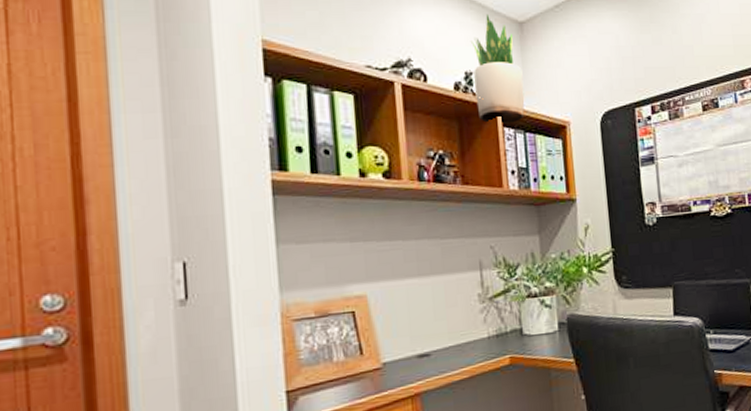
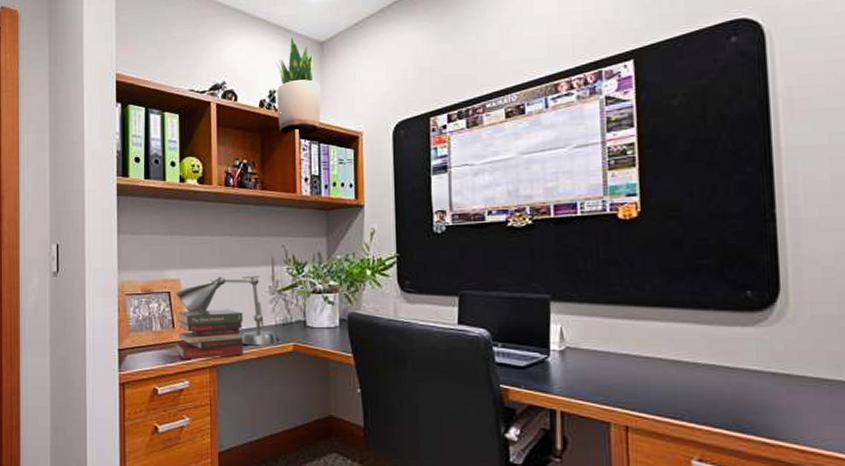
desk lamp: none [362,282,495,365] -> present [175,275,280,346]
books: none [365,324,453,392] -> present [175,309,244,360]

